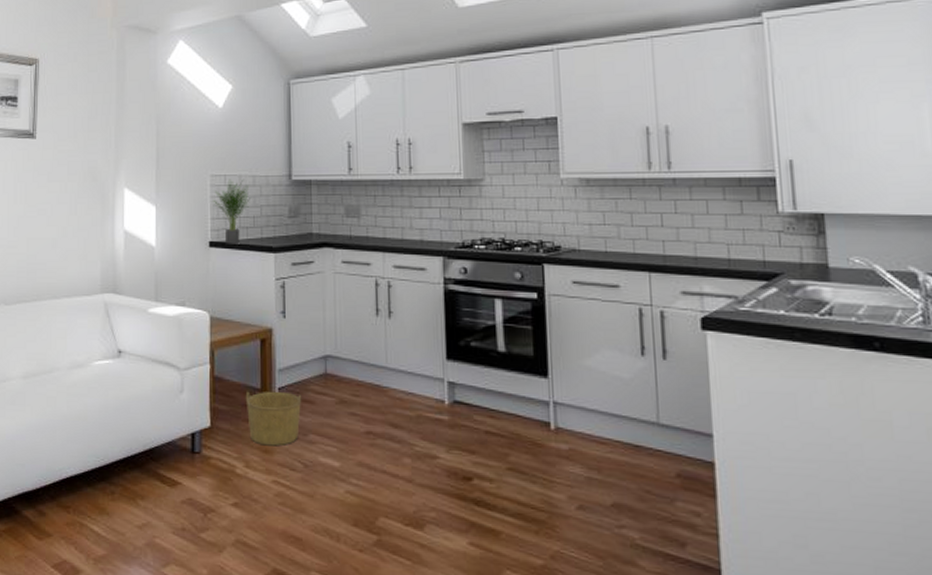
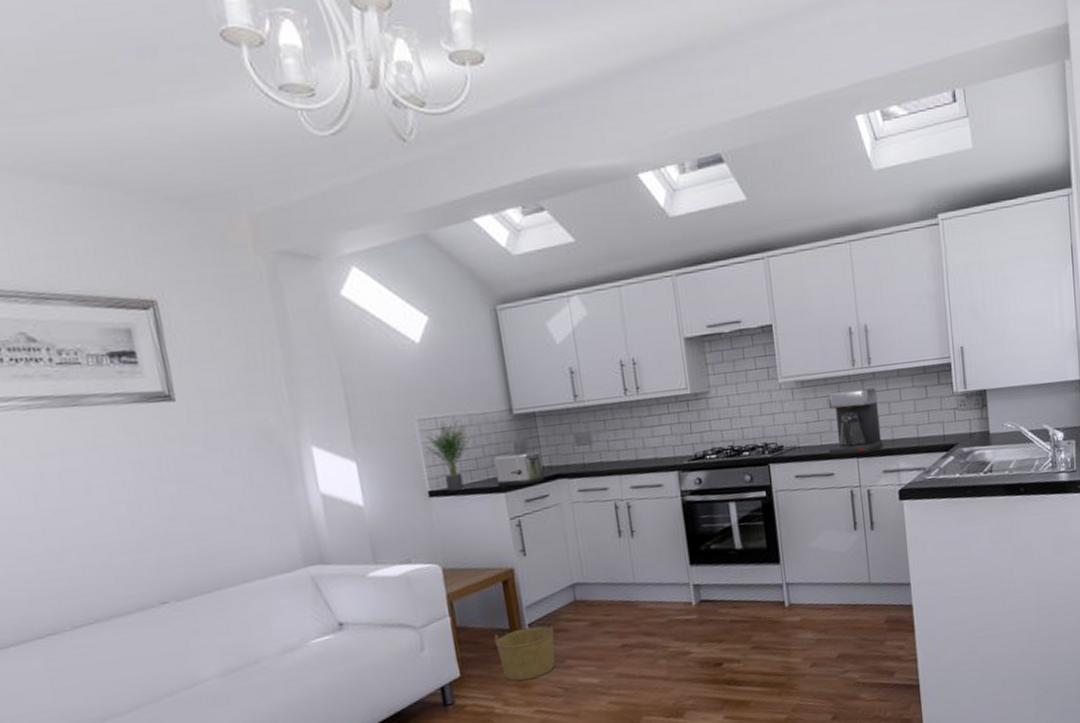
toaster: none [268,216,313,248] -> present [493,451,544,486]
coffee maker: none [614,194,683,268] -> present [827,388,884,456]

